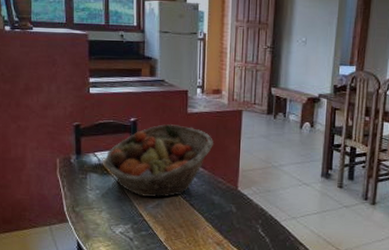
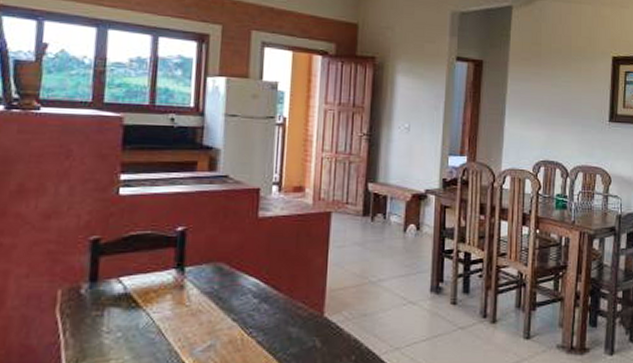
fruit basket: present [104,124,213,197] -> none [132,233,292,336]

